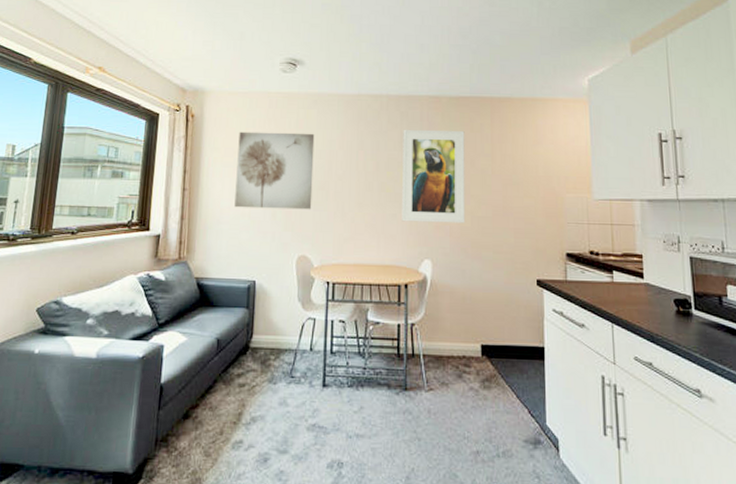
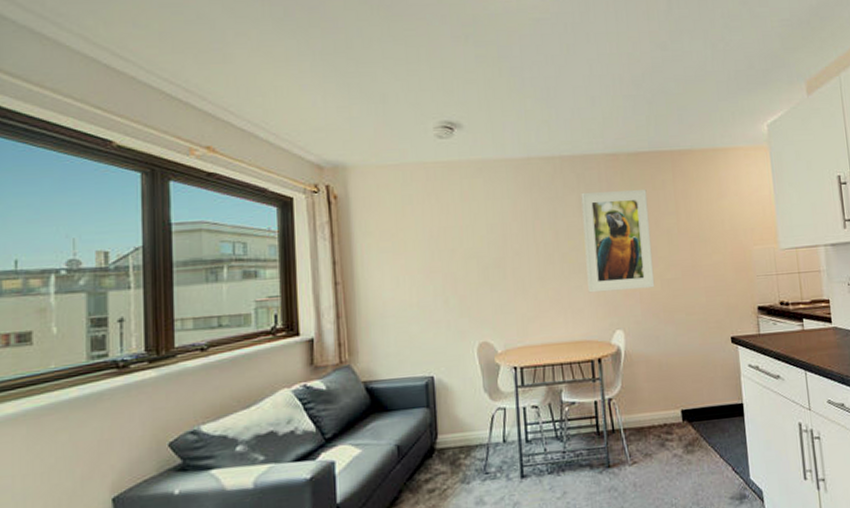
wall art: present [234,131,315,210] -> none [394,205,489,298]

